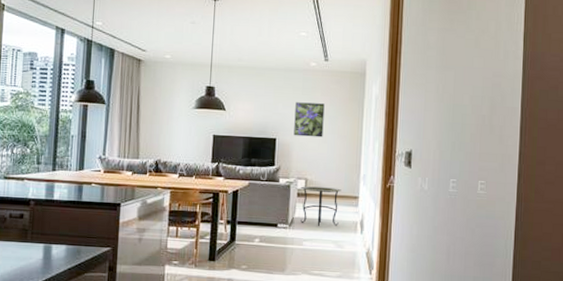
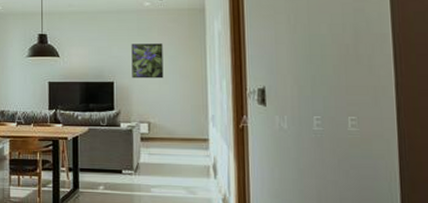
side table: present [300,186,341,227] -> none [143,130,189,173]

